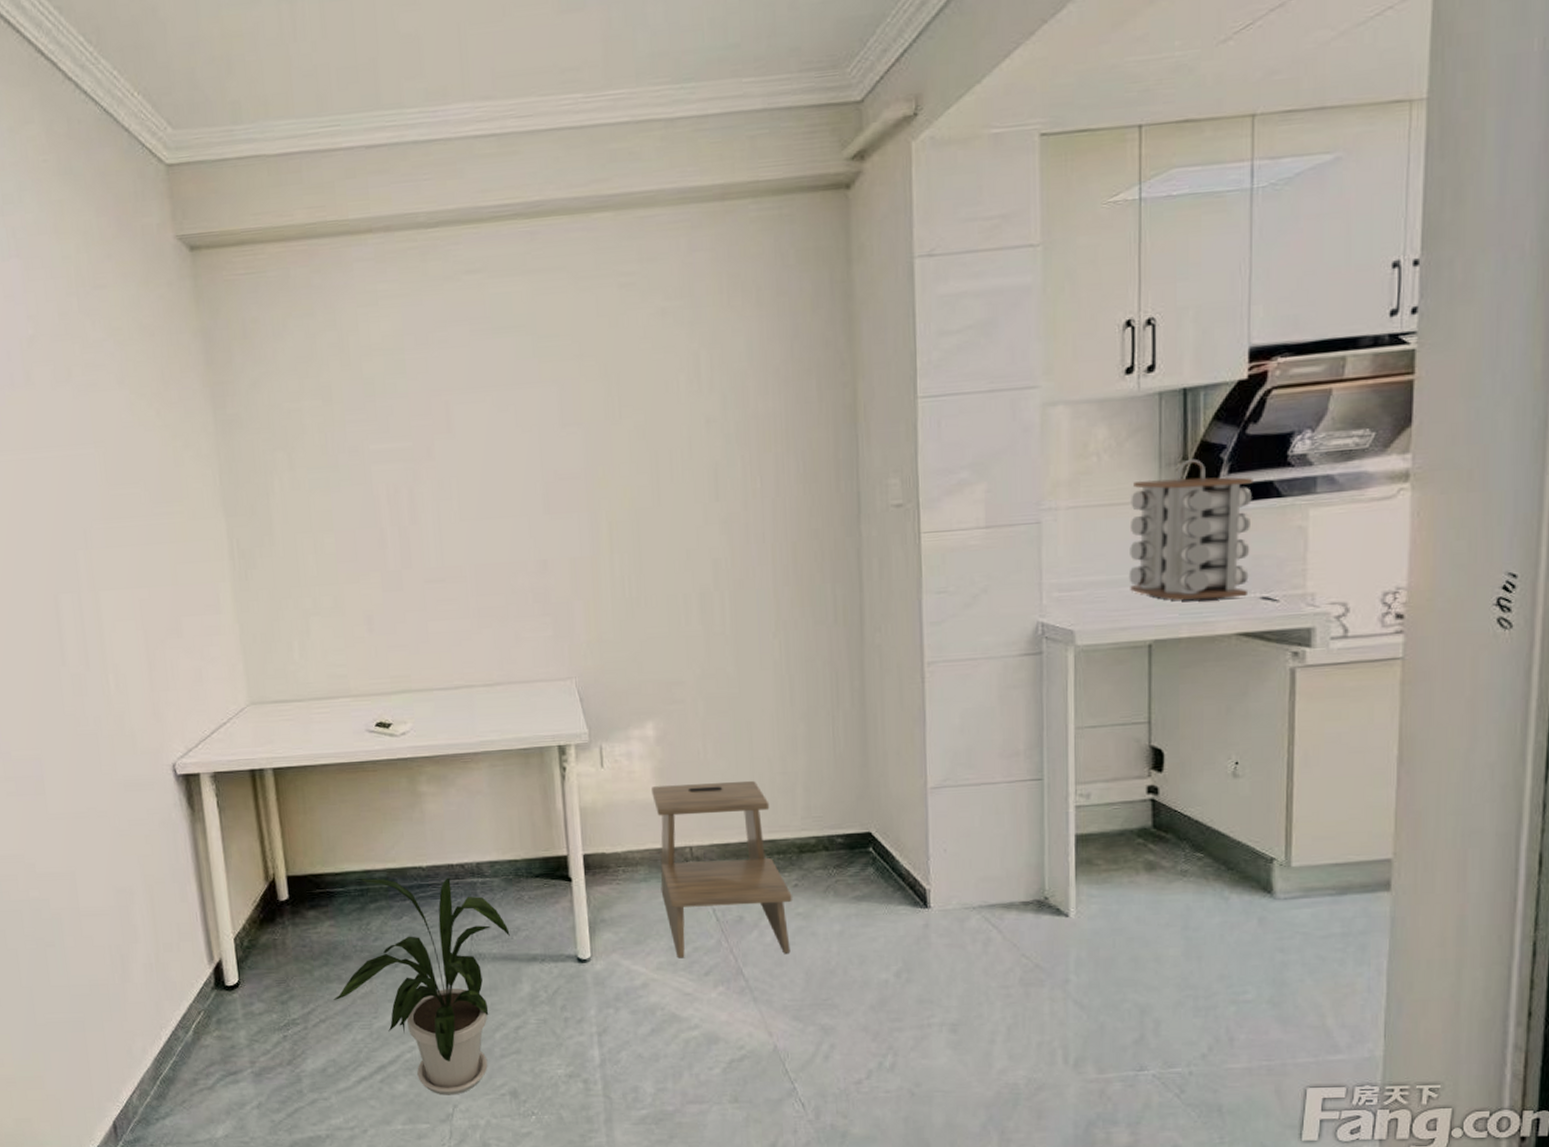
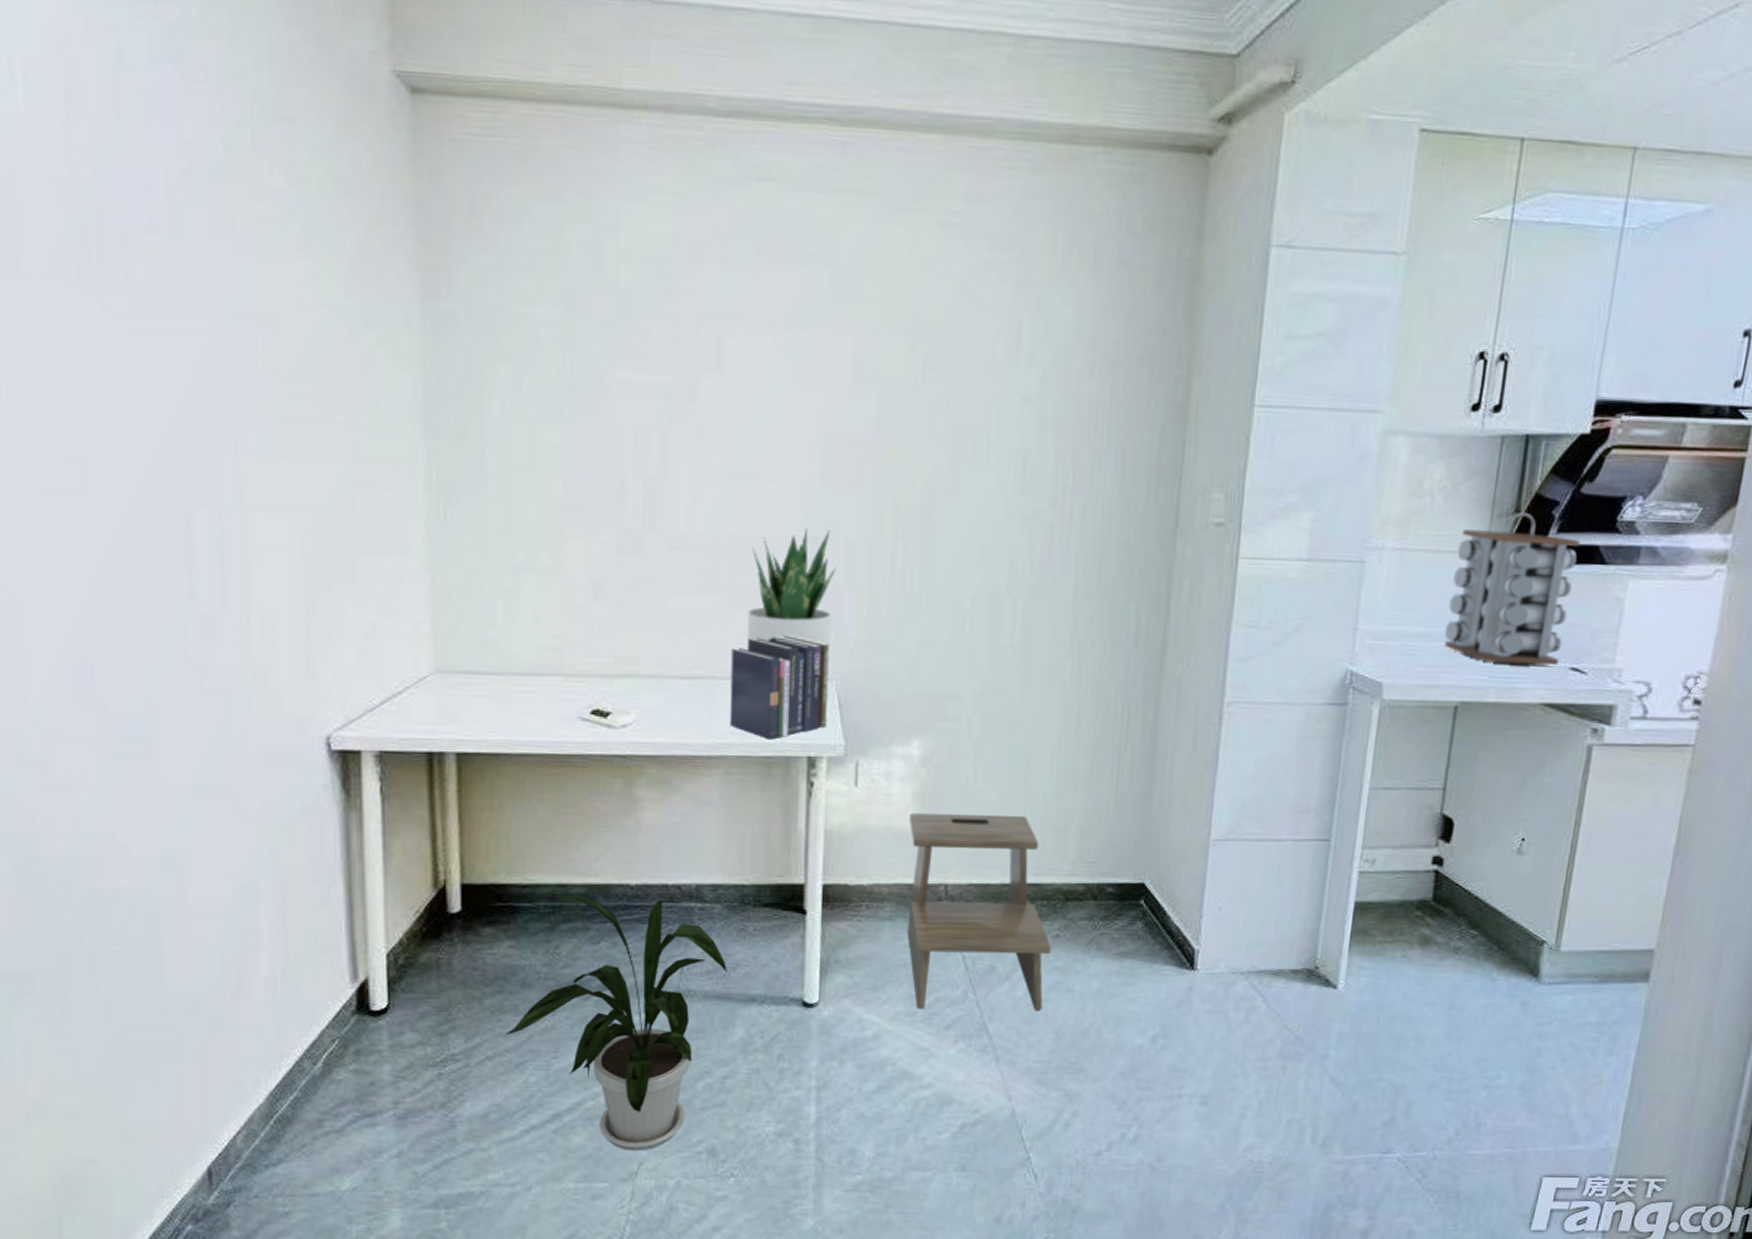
books: none [484,643,571,734] -> present [729,634,830,740]
planter: none [492,552,568,665] -> present [746,529,836,664]

